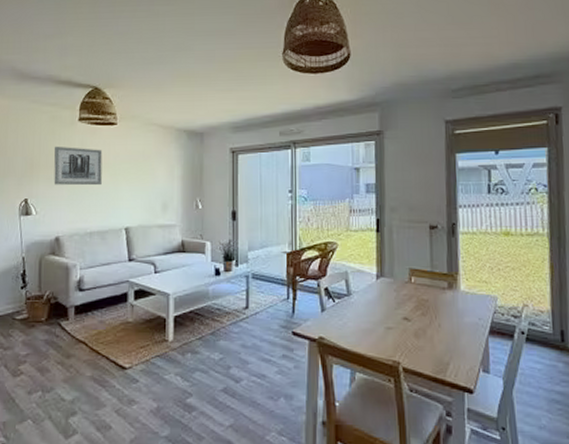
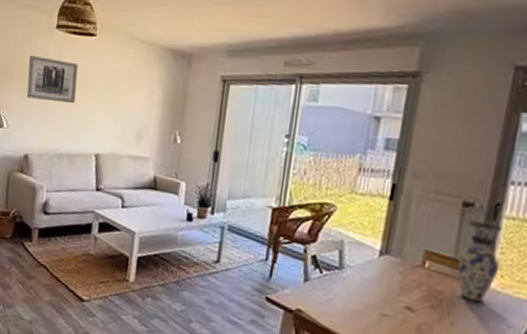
vase: none [434,239,465,304] -> present [457,220,502,303]

